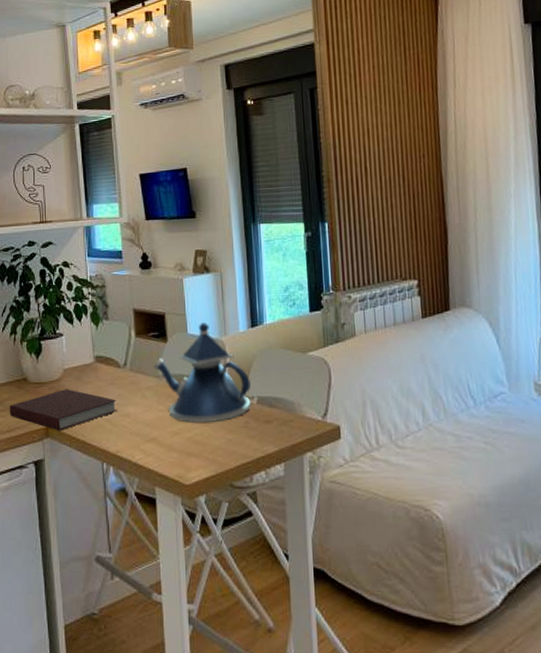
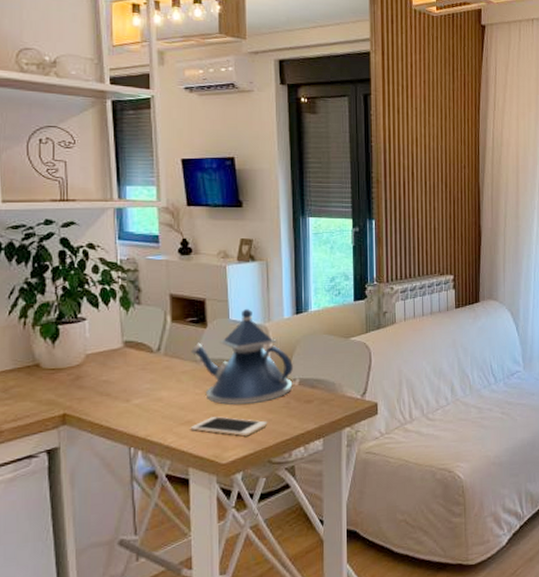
notebook: present [9,389,117,431] -> none [16,374,148,418]
cell phone: none [155,435,228,457] -> present [190,416,268,437]

